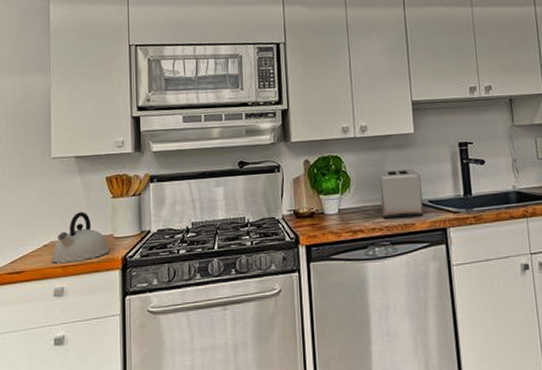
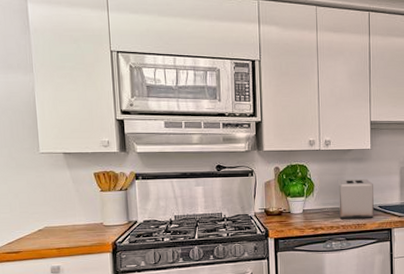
kettle: present [52,212,109,264] -> none [47,202,100,247]

